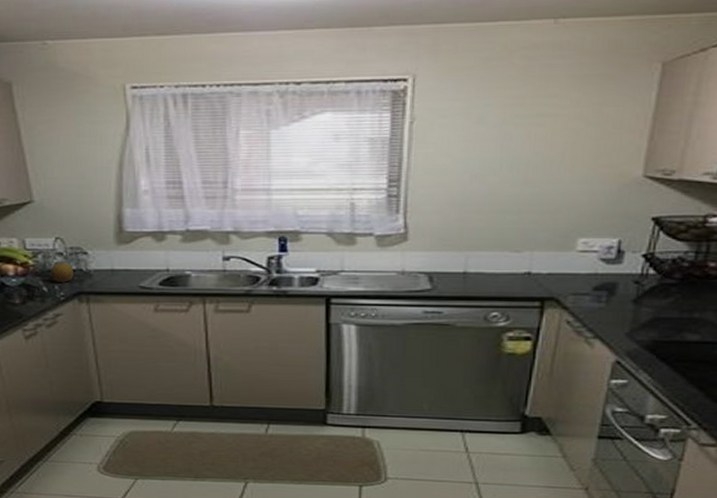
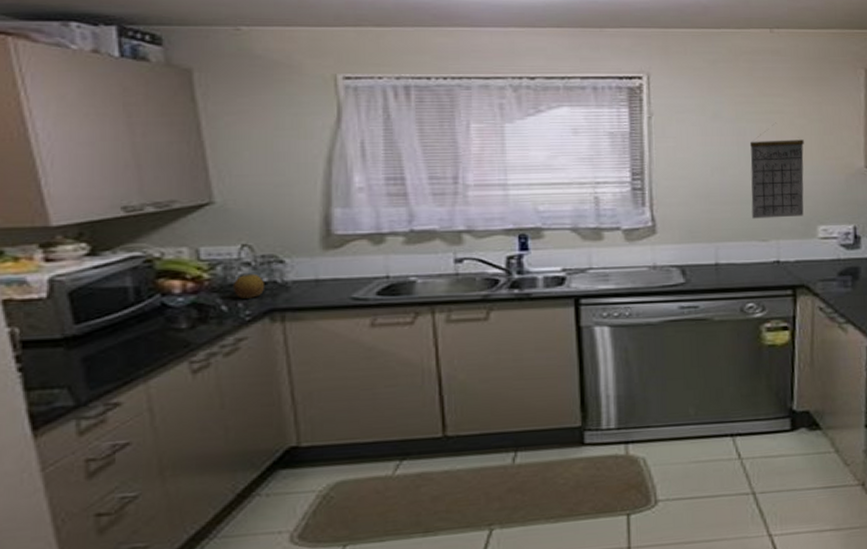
calendar: none [507,126,576,229] -> present [749,122,804,219]

